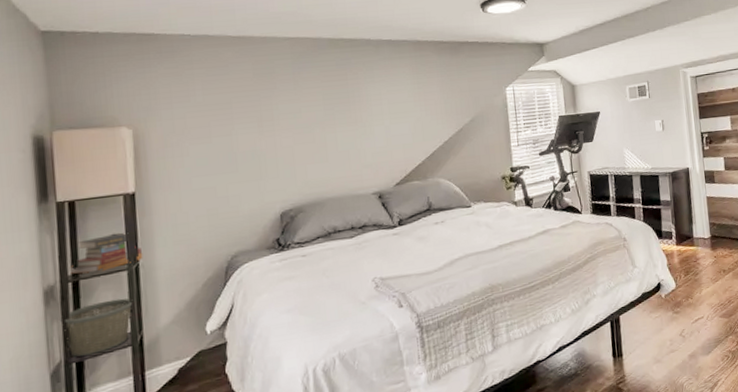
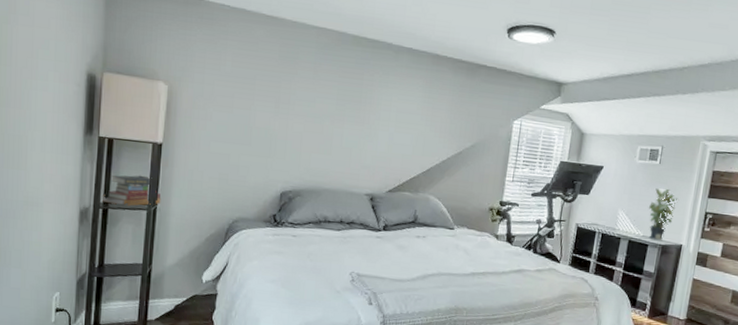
basket: present [60,298,133,357] -> none [89,231,148,274]
potted plant: none [650,120,674,170] -> present [649,188,677,241]

